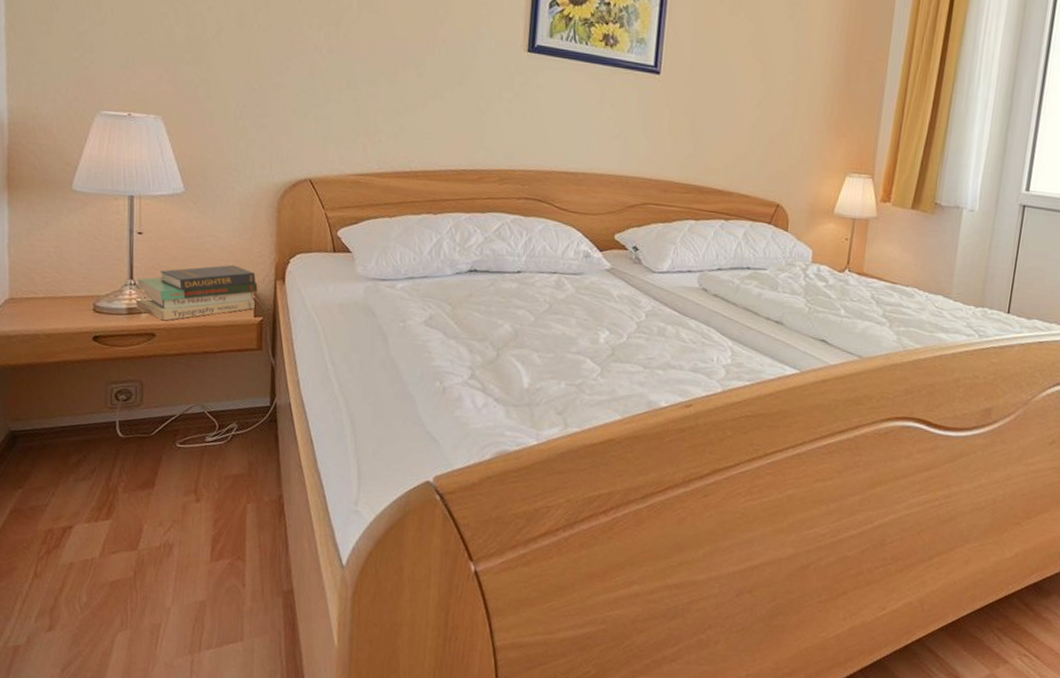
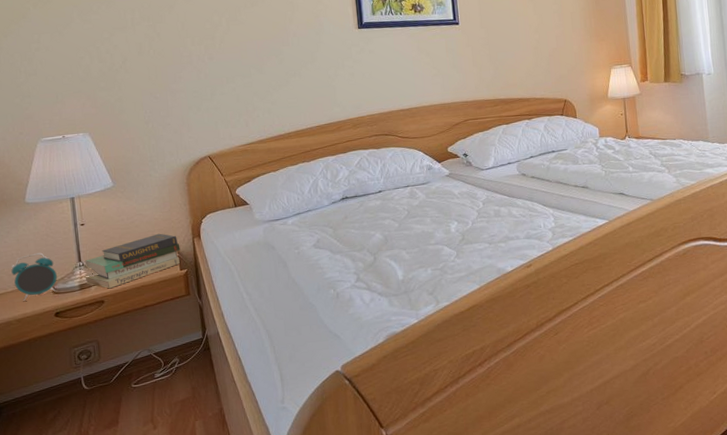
alarm clock: none [45,256,101,314] -> present [11,253,58,302]

